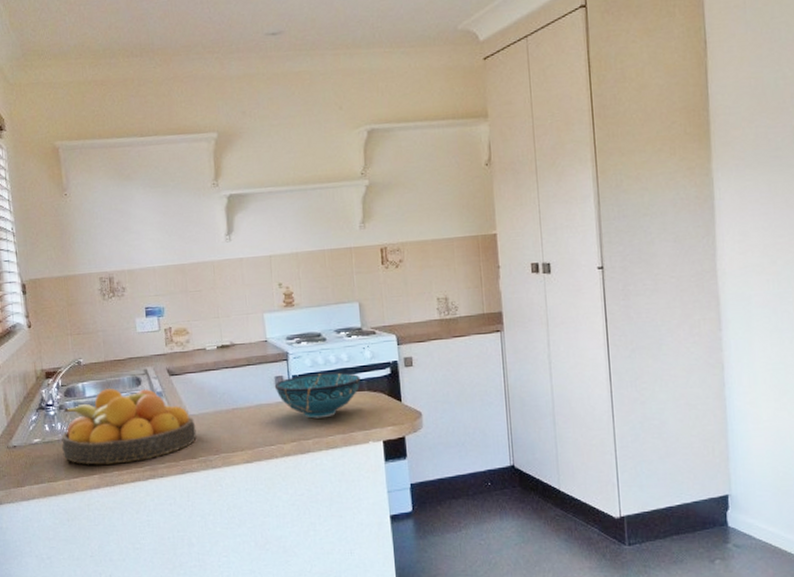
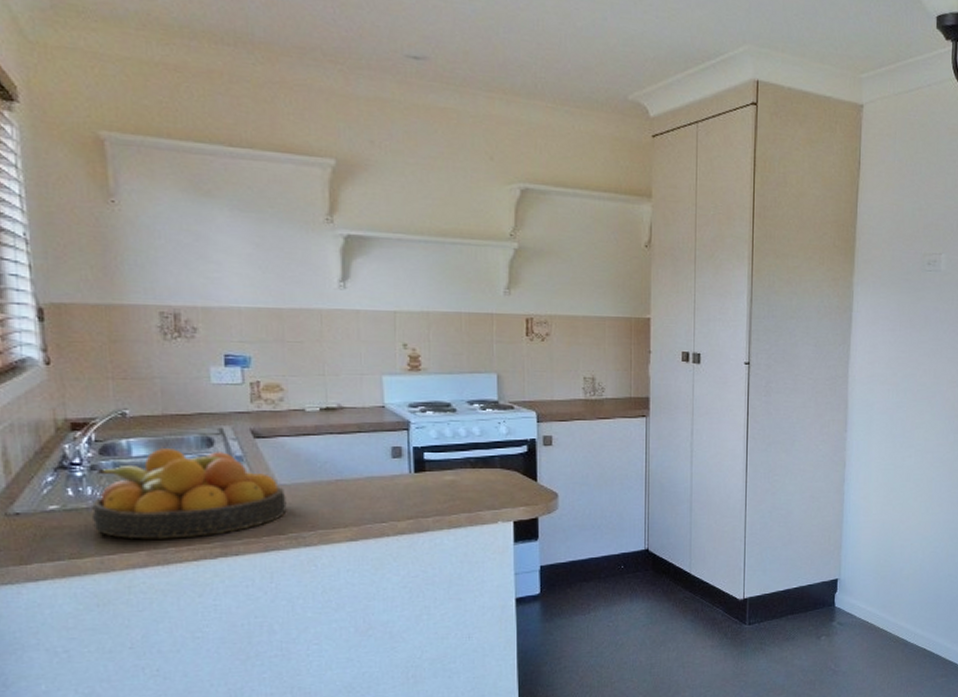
decorative bowl: present [274,372,361,419] -> none [390,447,493,495]

